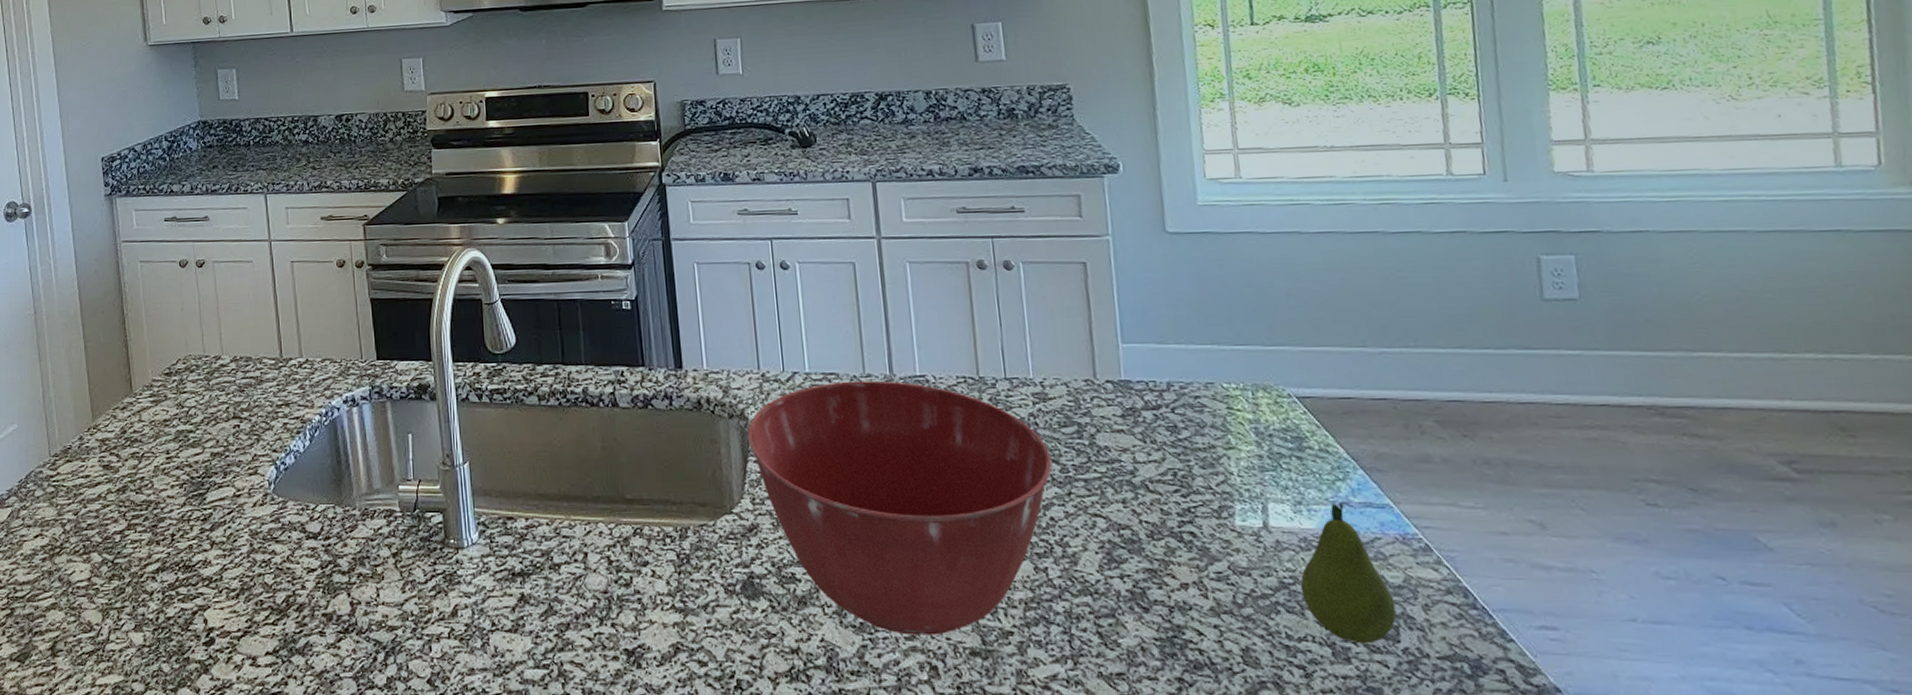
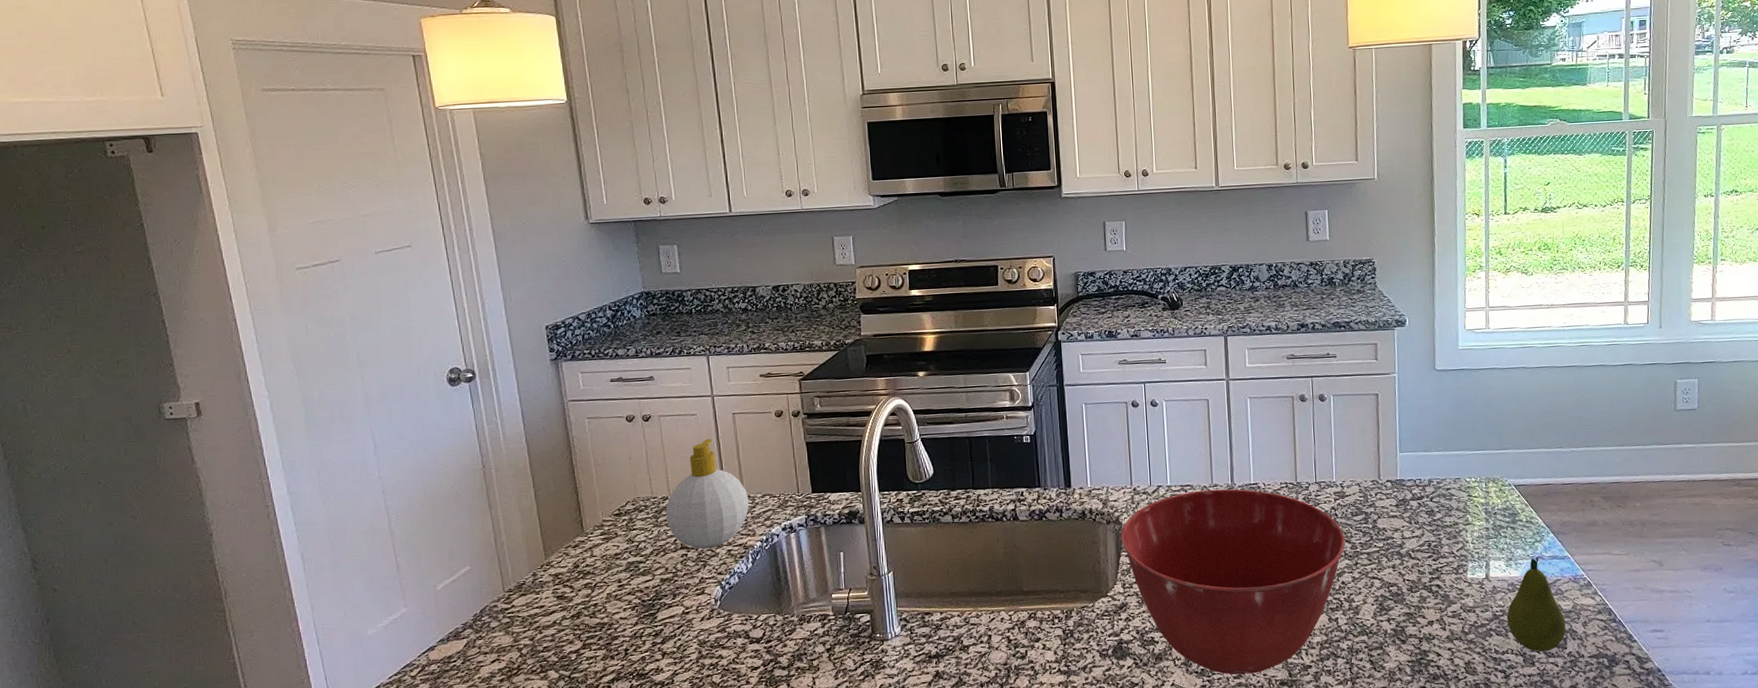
soap bottle: none [218,290,308,420] -> present [665,439,750,549]

